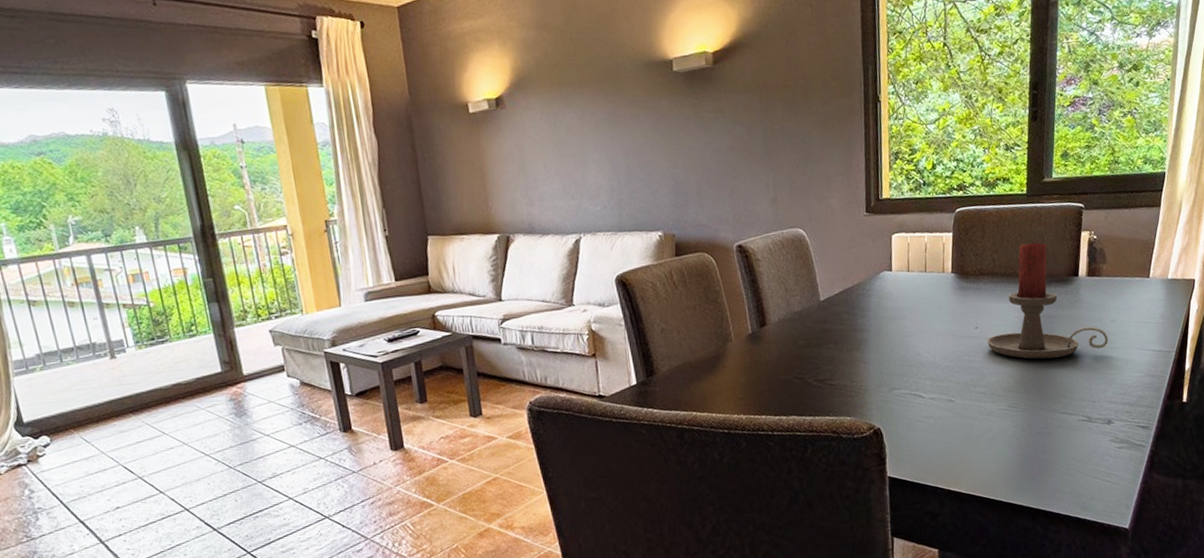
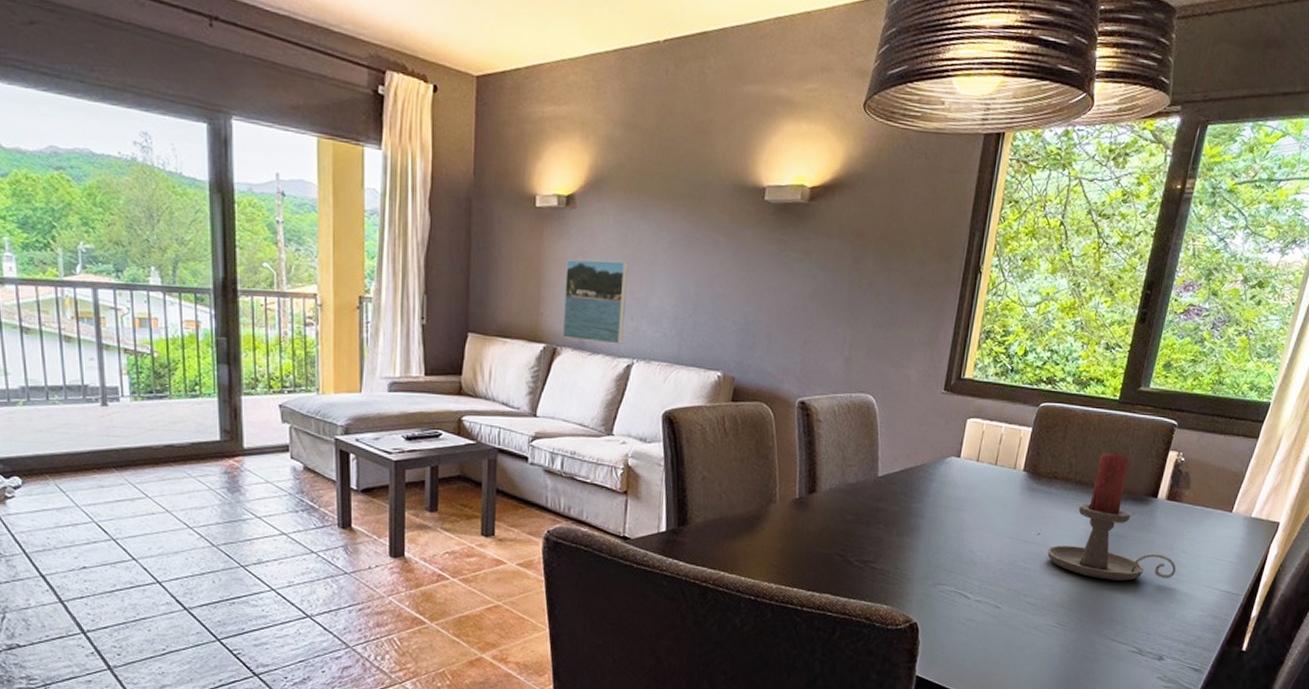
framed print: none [505,148,569,226] -> present [562,259,629,344]

